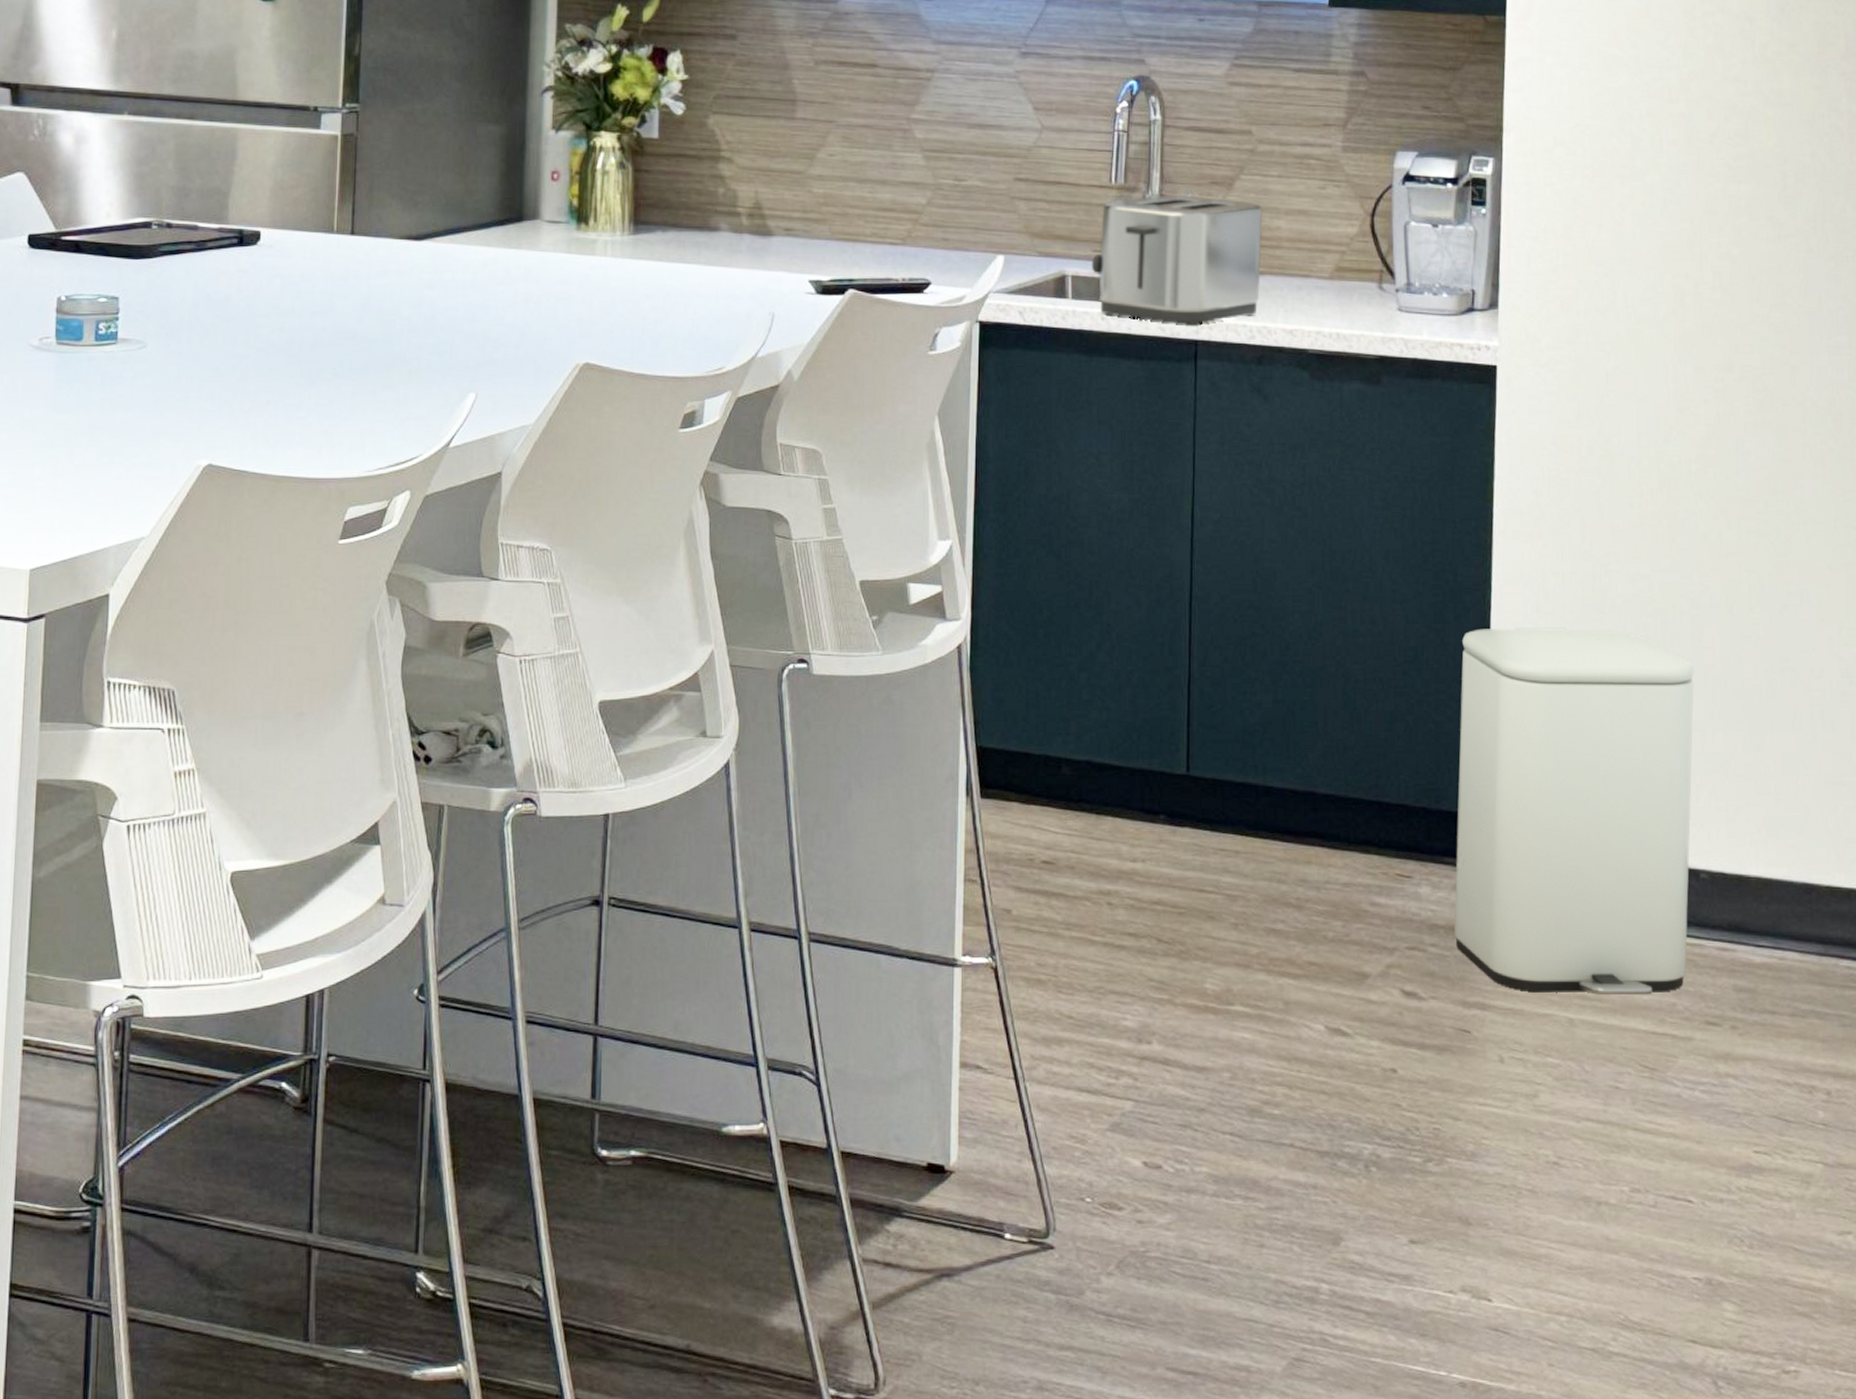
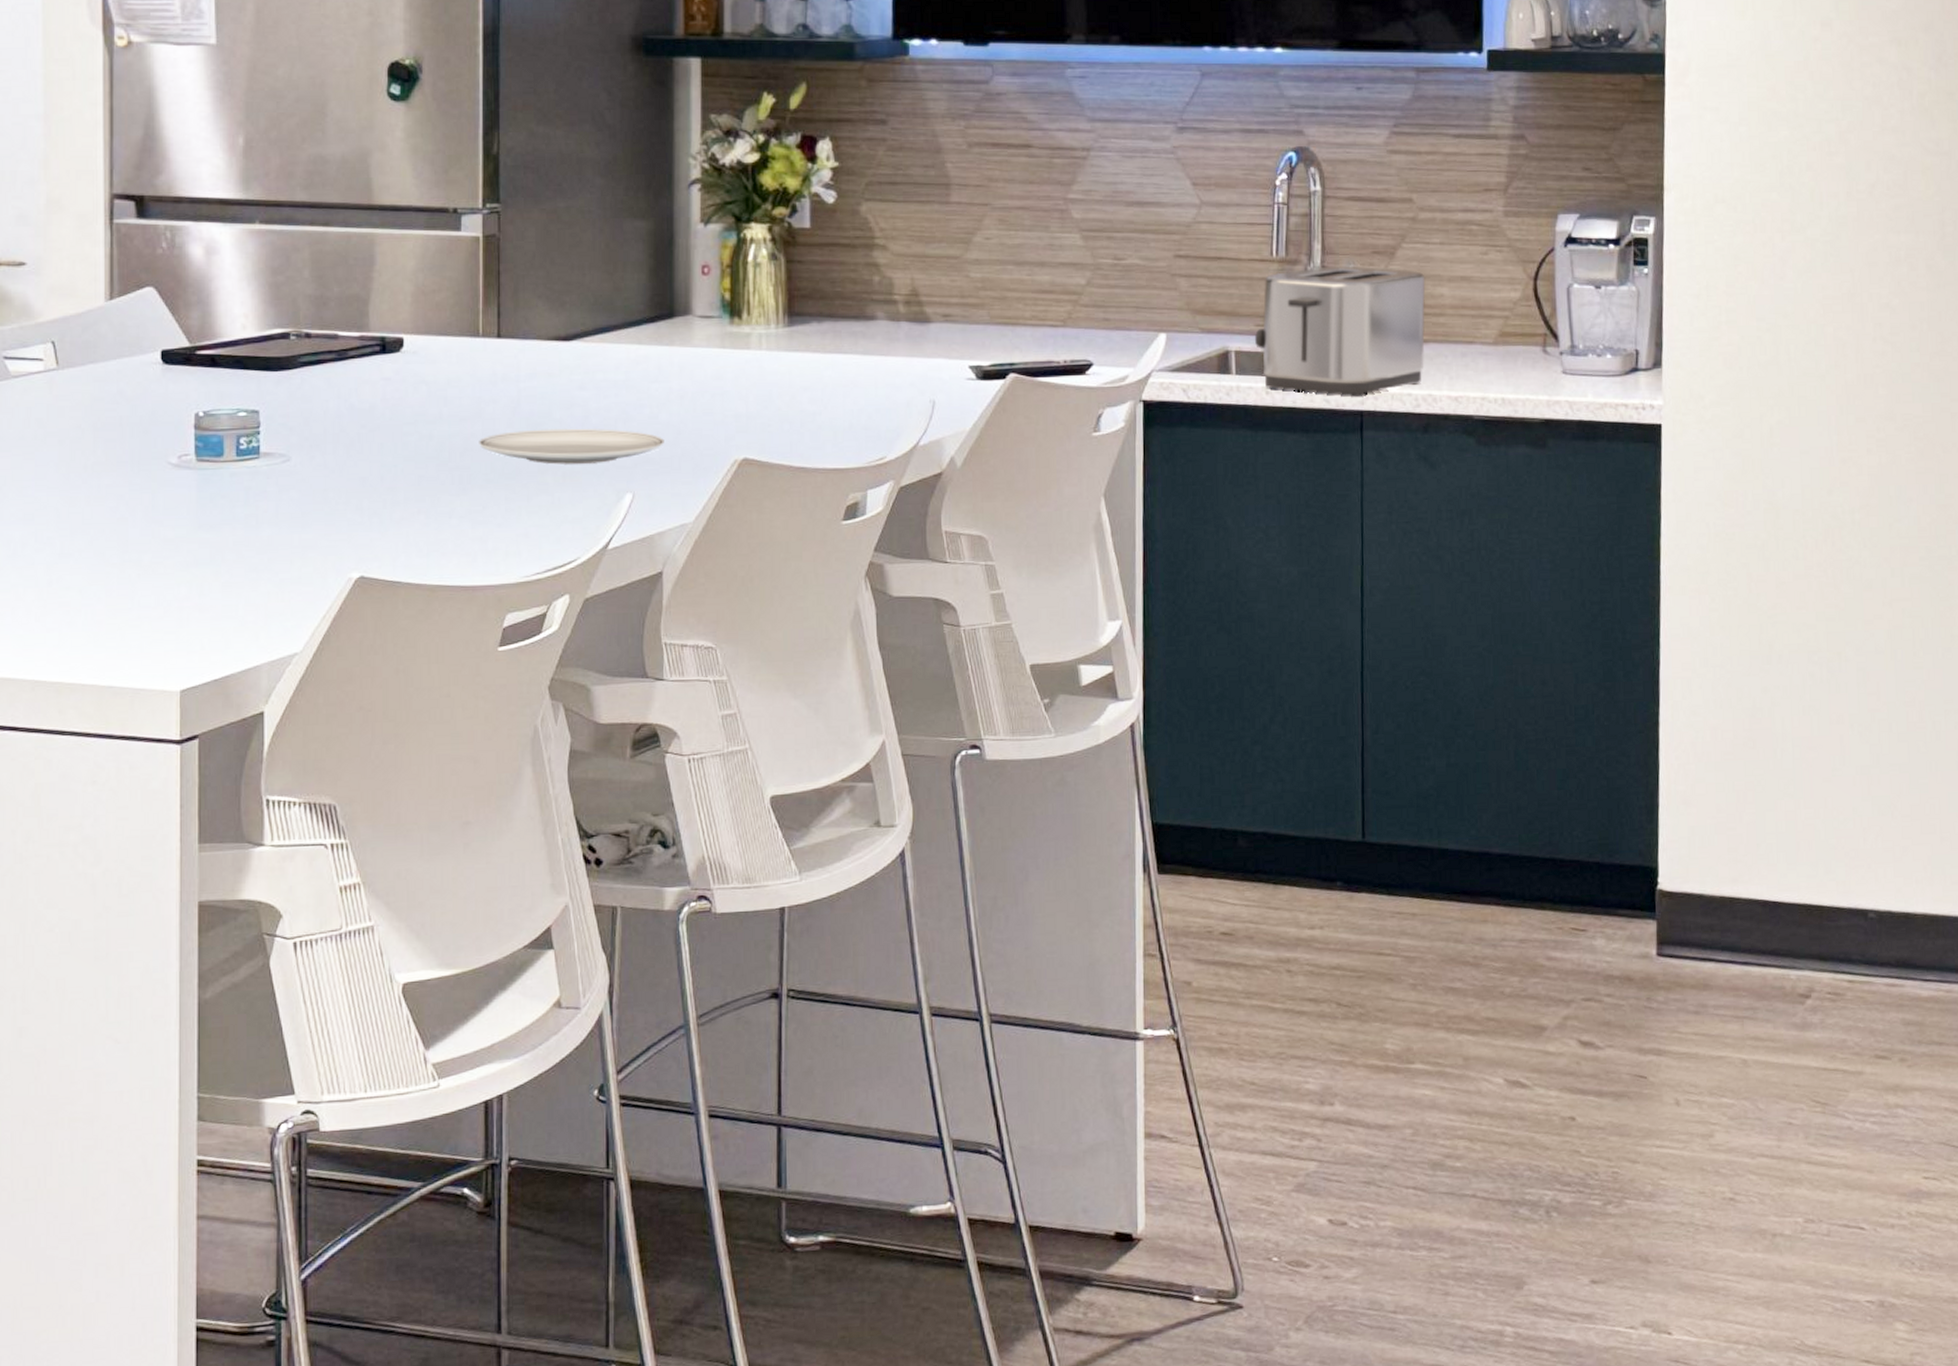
plate: none [329,326,509,362] -> present [479,428,664,464]
pedal bin: present [1454,627,1695,996] -> none [1628,680,1861,1036]

